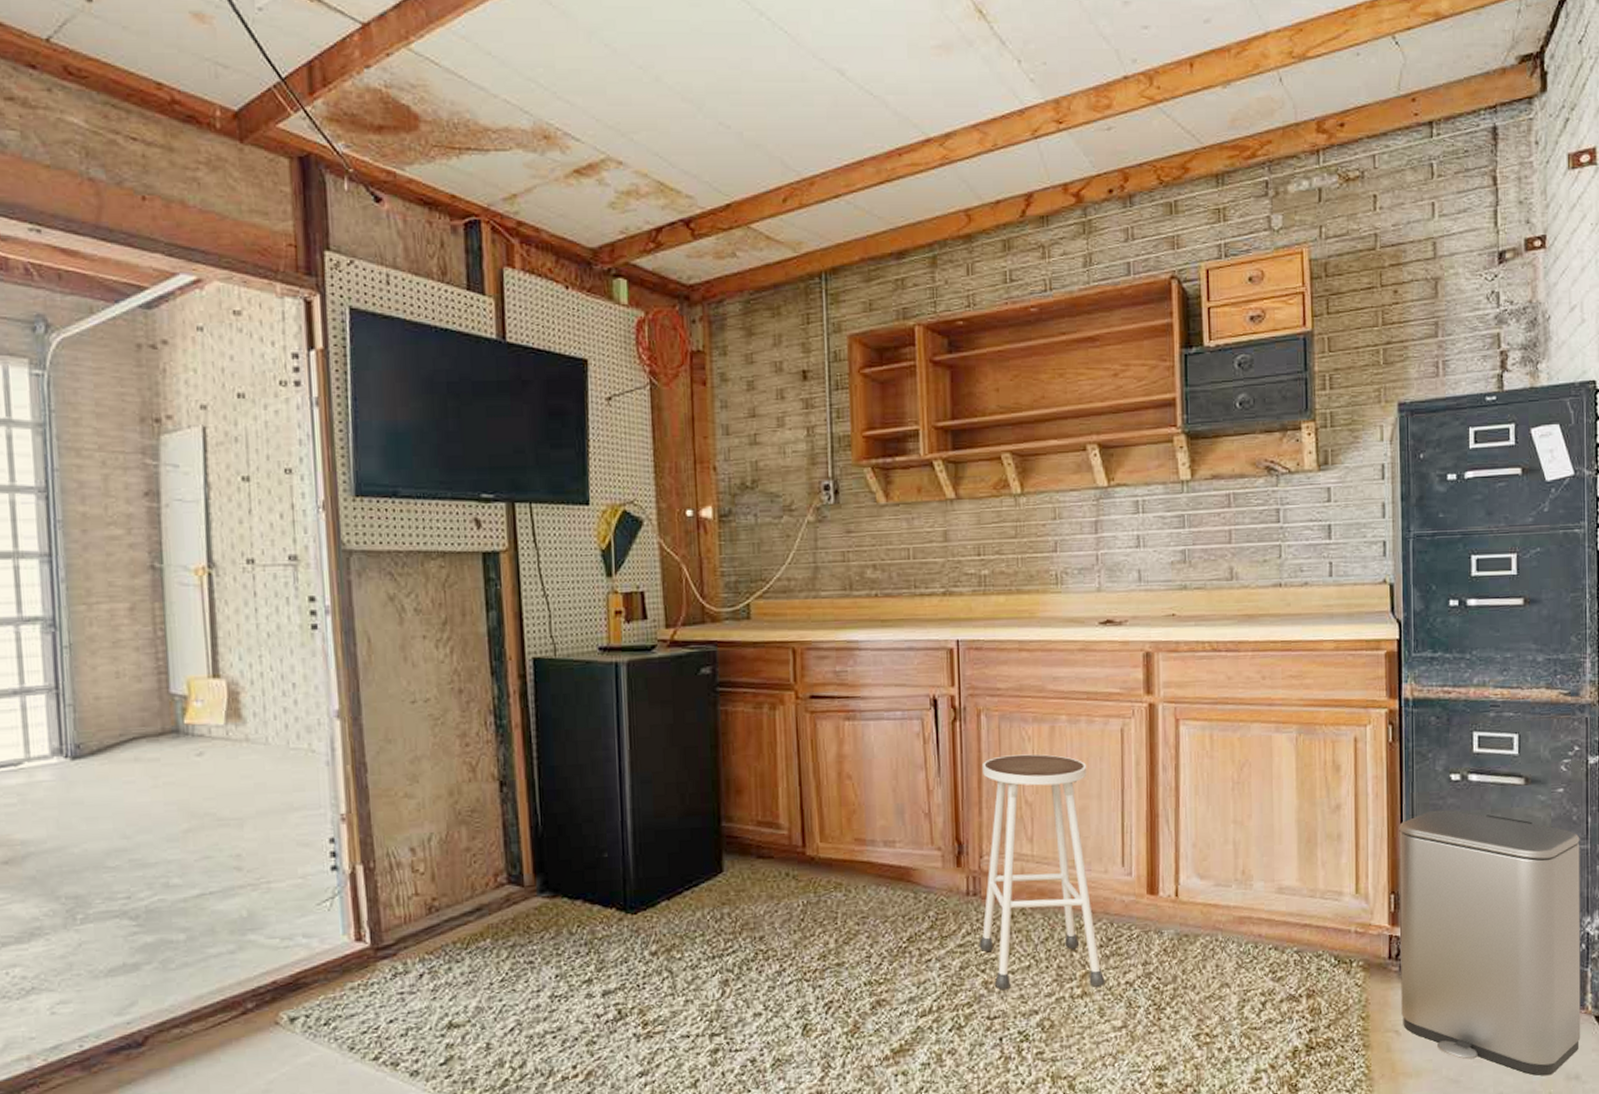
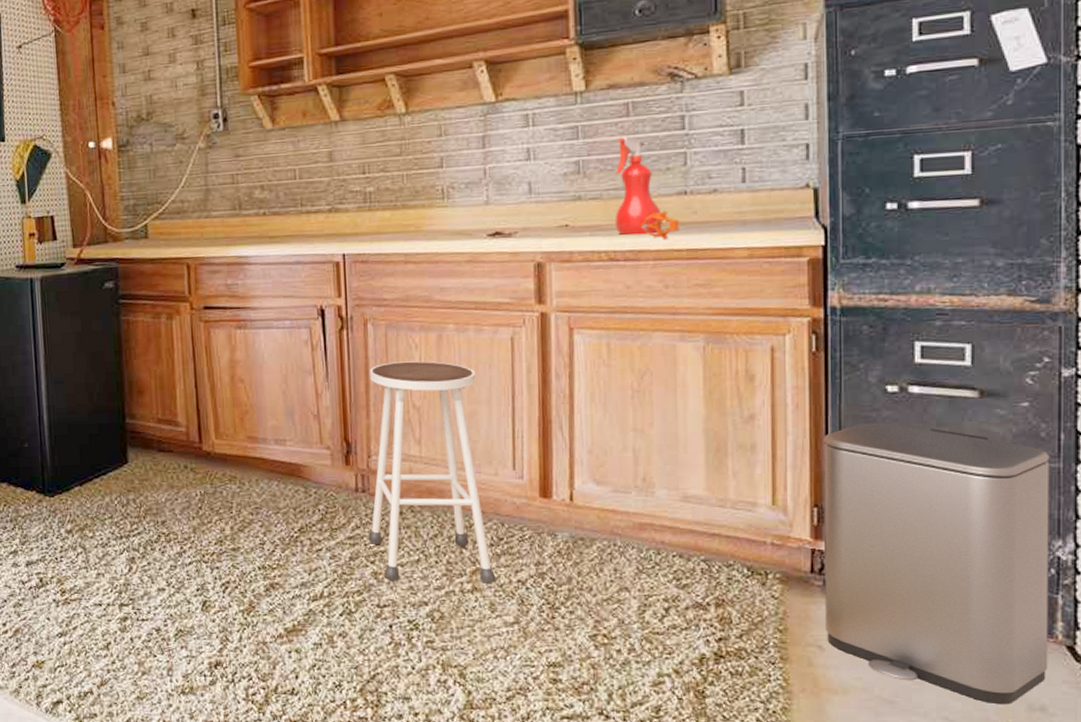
spray bottle: none [1217,527,1260,626] -> present [614,137,663,236]
clamp: none [1240,602,1275,632] -> present [640,211,680,241]

